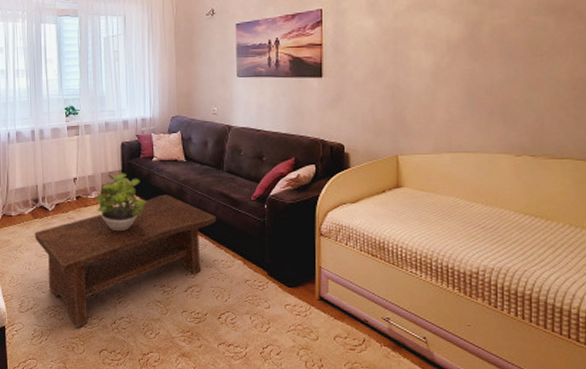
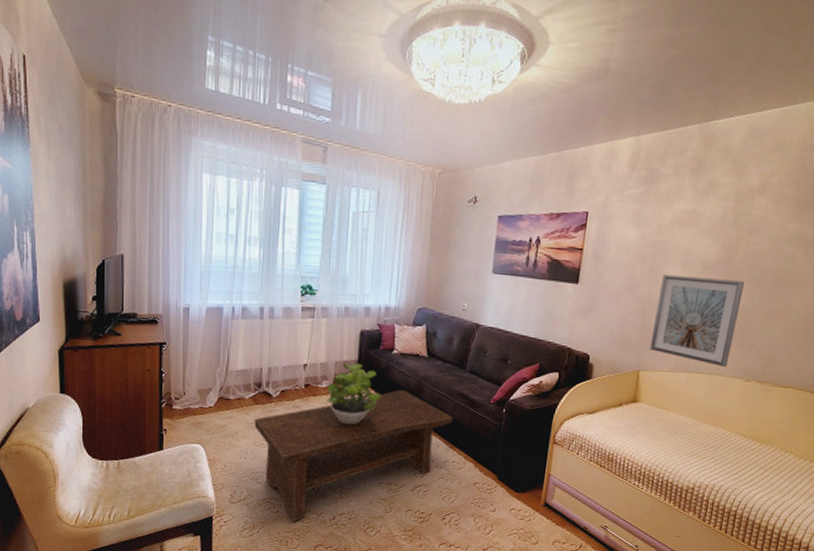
picture frame: none [405,56,495,144] -> present [649,274,744,368]

